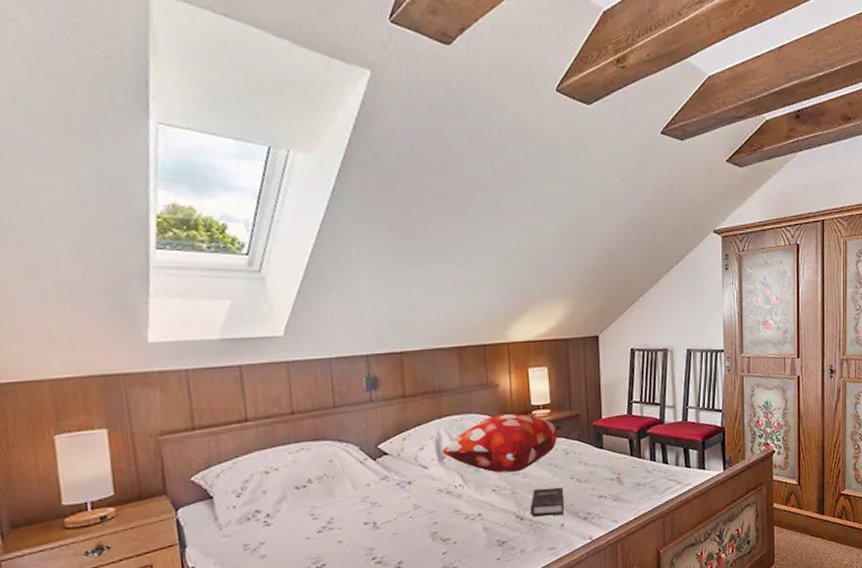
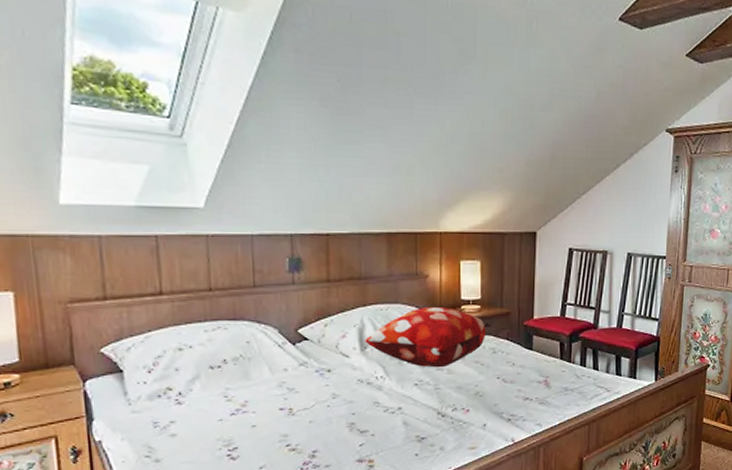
hardback book: present [530,487,564,517] -> none [452,386,489,415]

